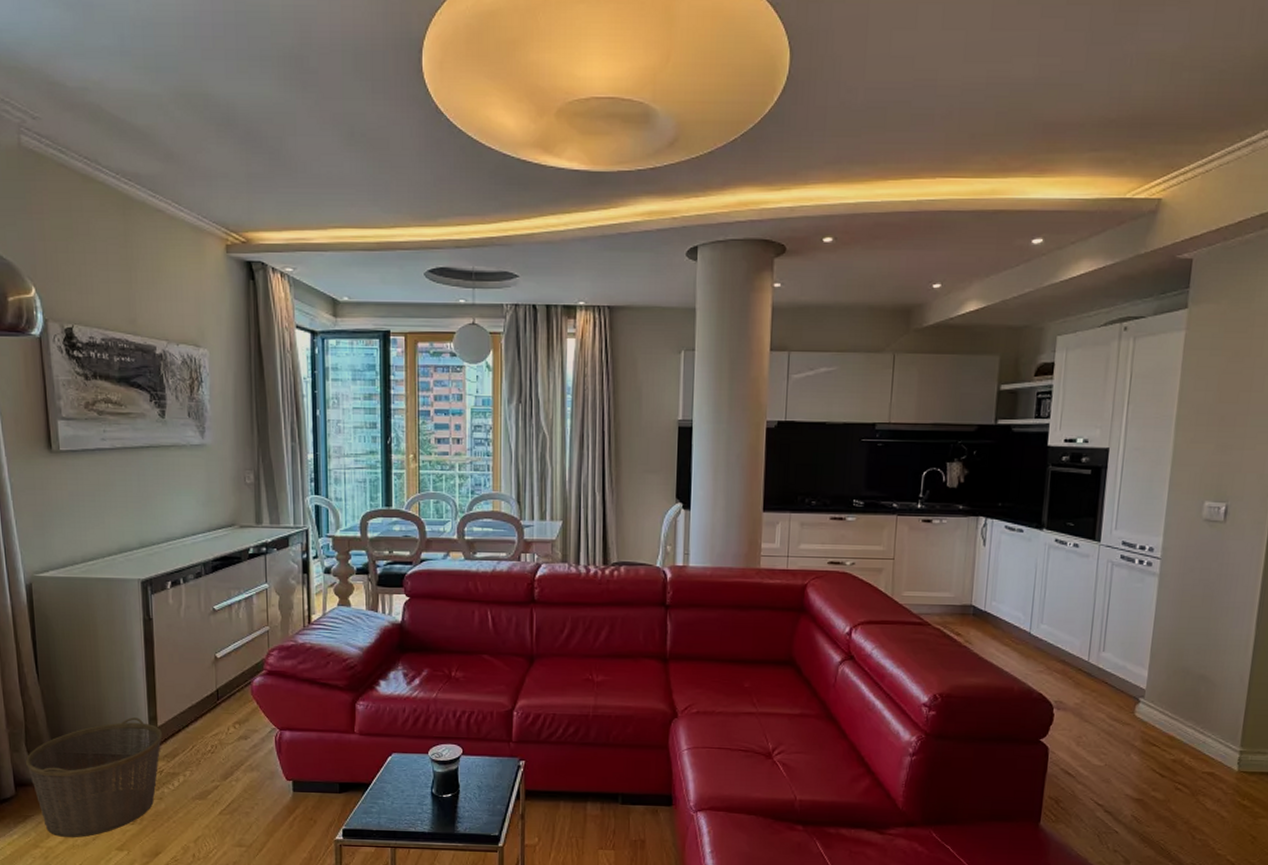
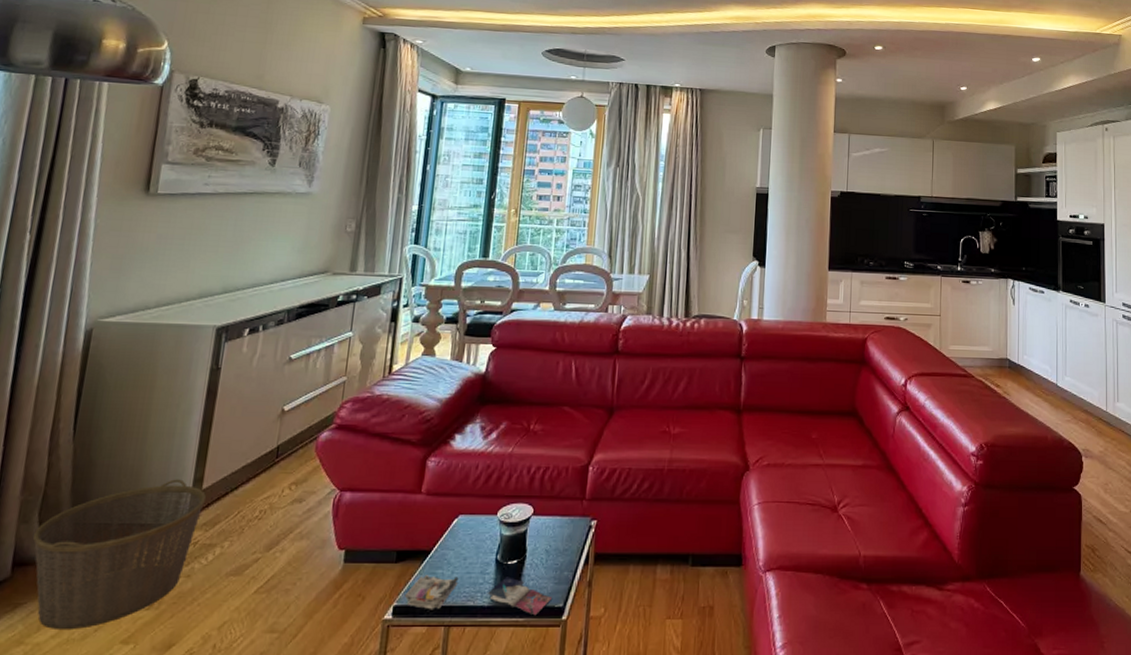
magazine: none [351,804,487,842] -> present [404,575,552,616]

